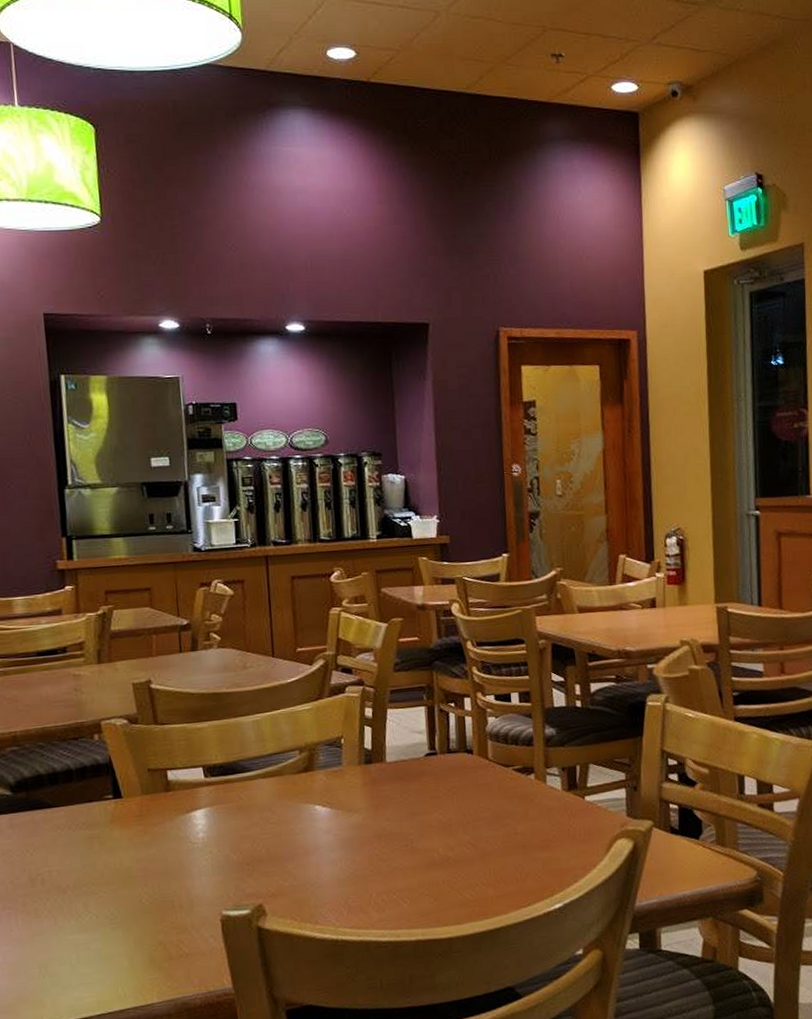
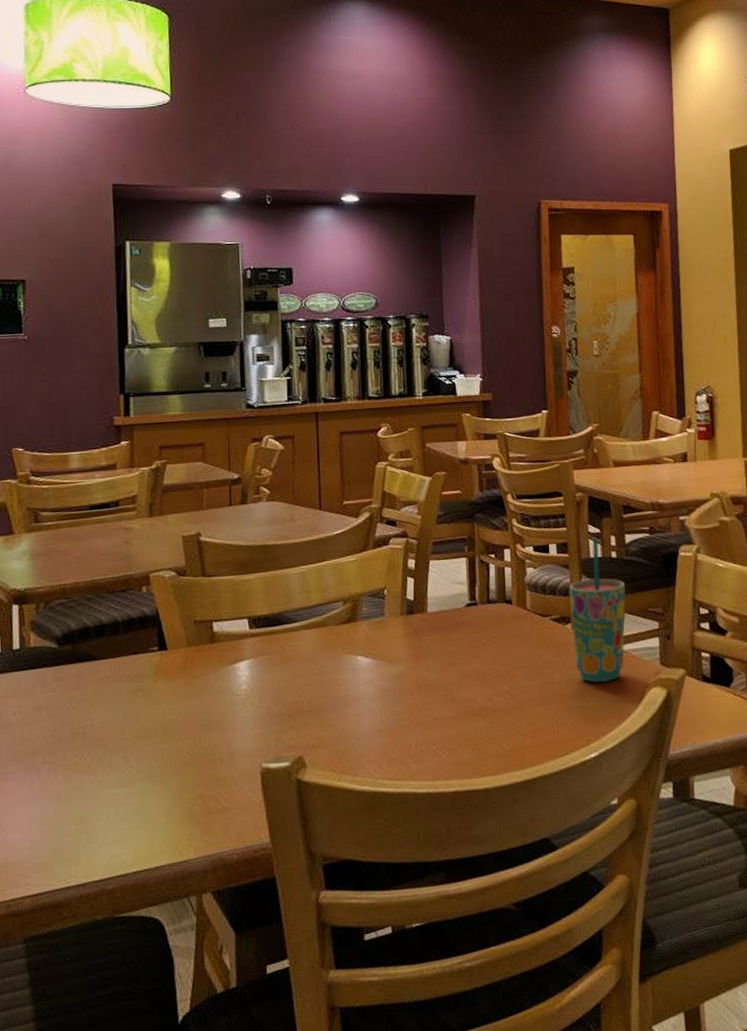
cup: none [531,688,591,834] -> present [568,539,626,683]

